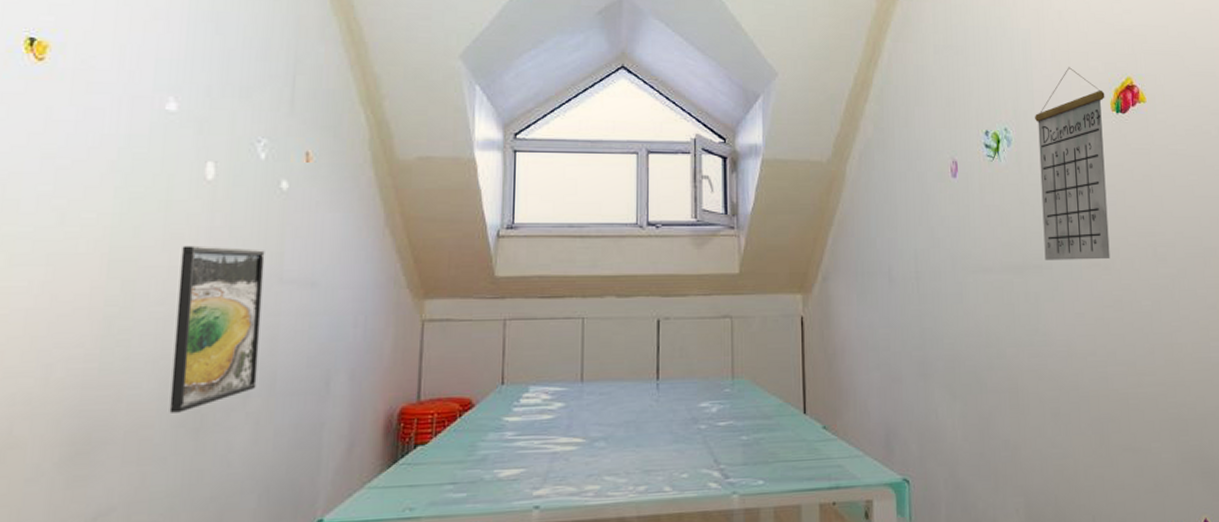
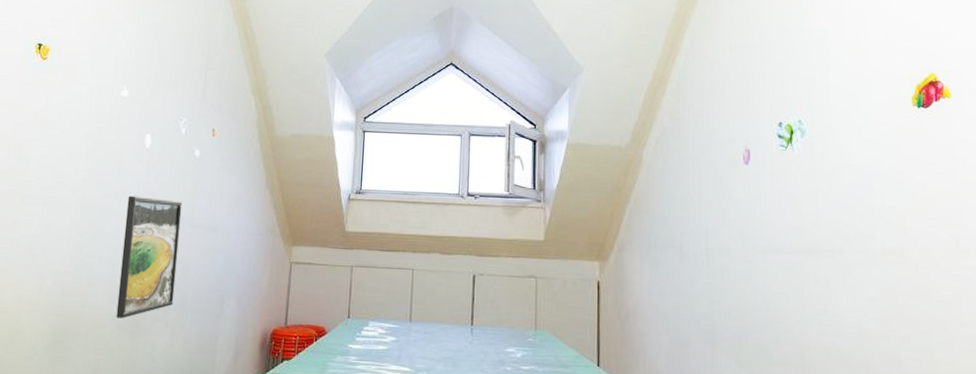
calendar: present [1035,67,1110,260] -> none [830,63,907,248]

